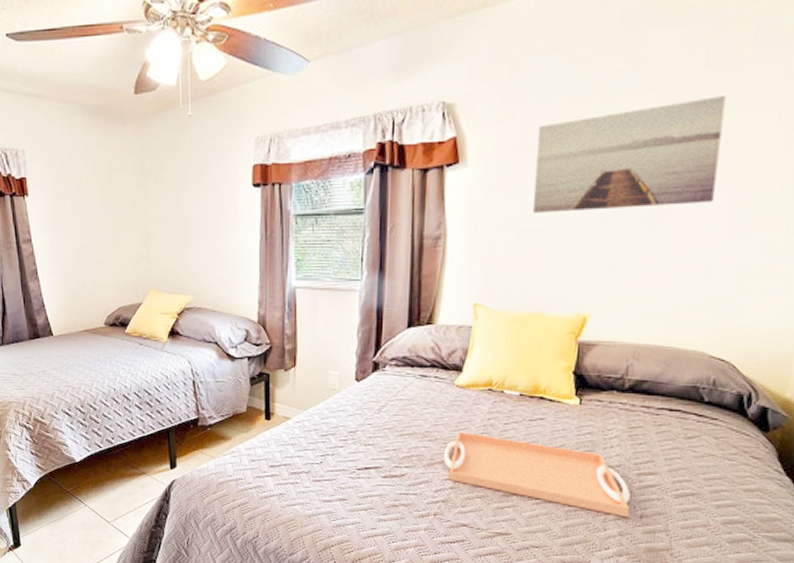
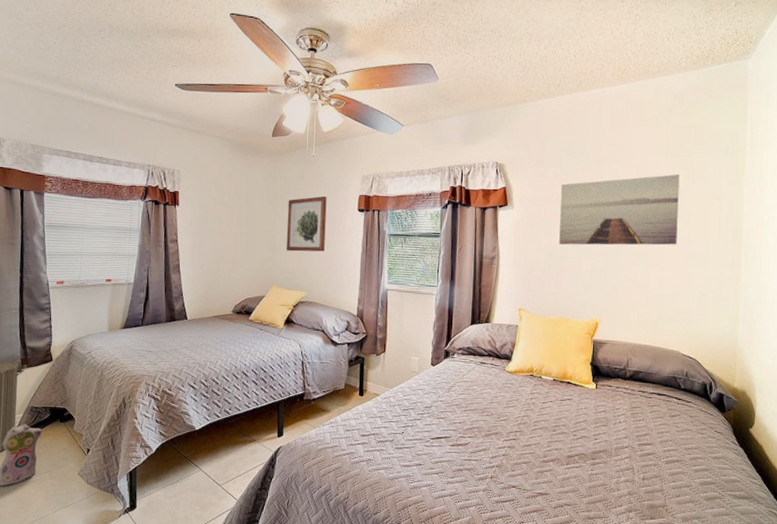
wall art: none [161,169,212,245] -> present [286,195,327,252]
serving tray: present [443,432,630,518] -> none [497,408,635,480]

